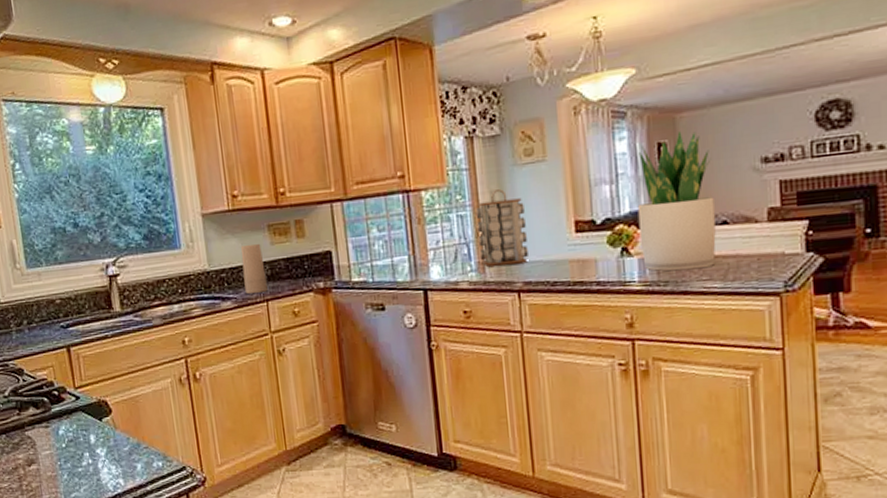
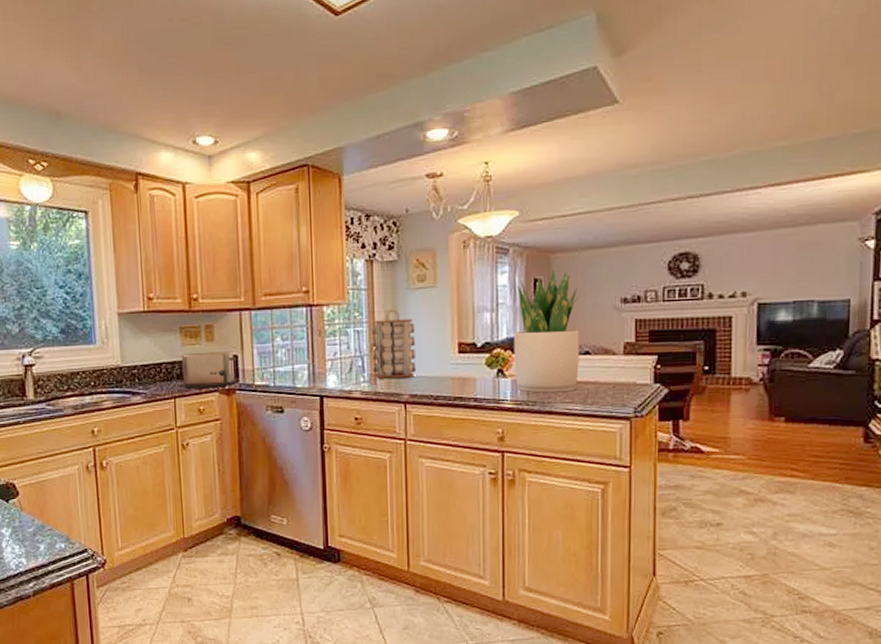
canister: present [240,244,268,294] -> none [153,345,176,390]
toaster: none [271,246,330,291] -> present [181,351,236,389]

